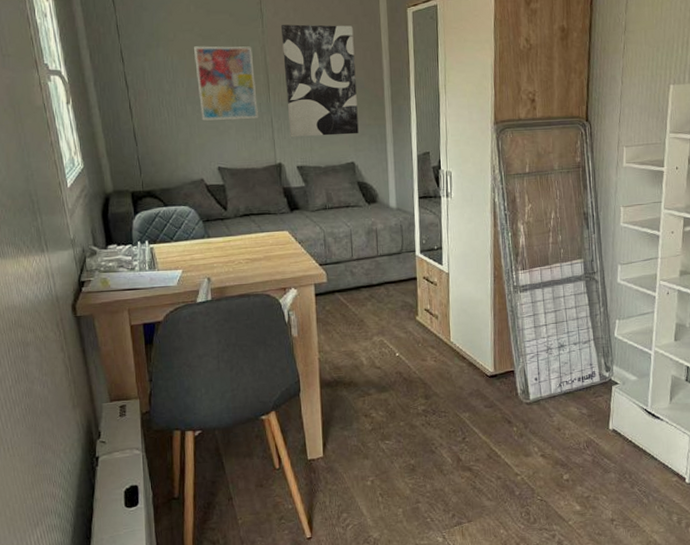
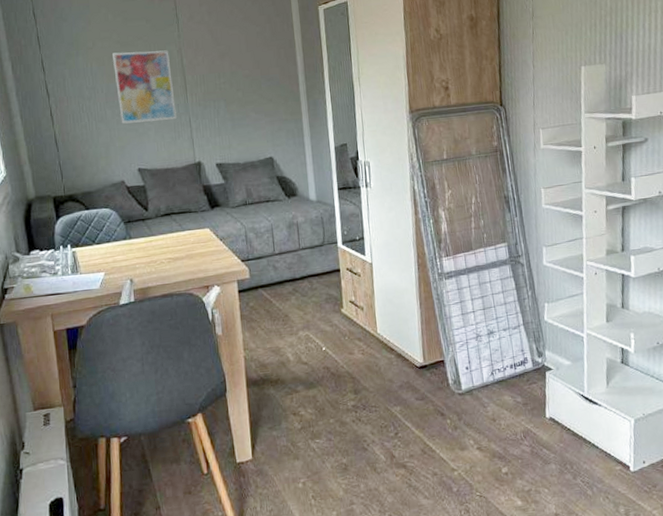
wall art: present [280,24,359,137] -> none [196,25,276,136]

